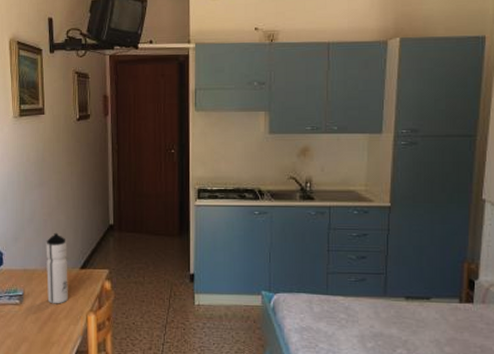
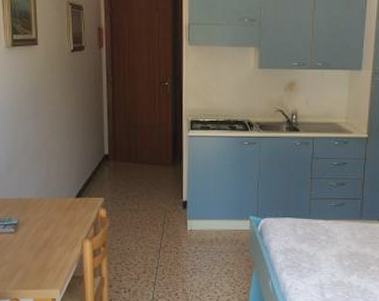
water bottle: present [46,232,68,304] -> none [40,162,64,232]

